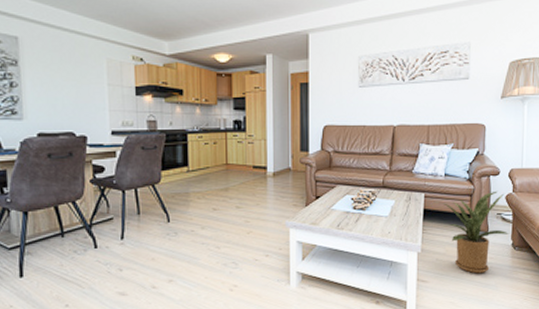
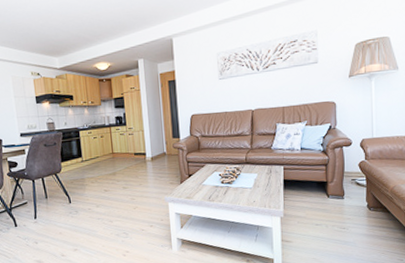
house plant: present [435,190,510,274] -> none [293,159,365,233]

